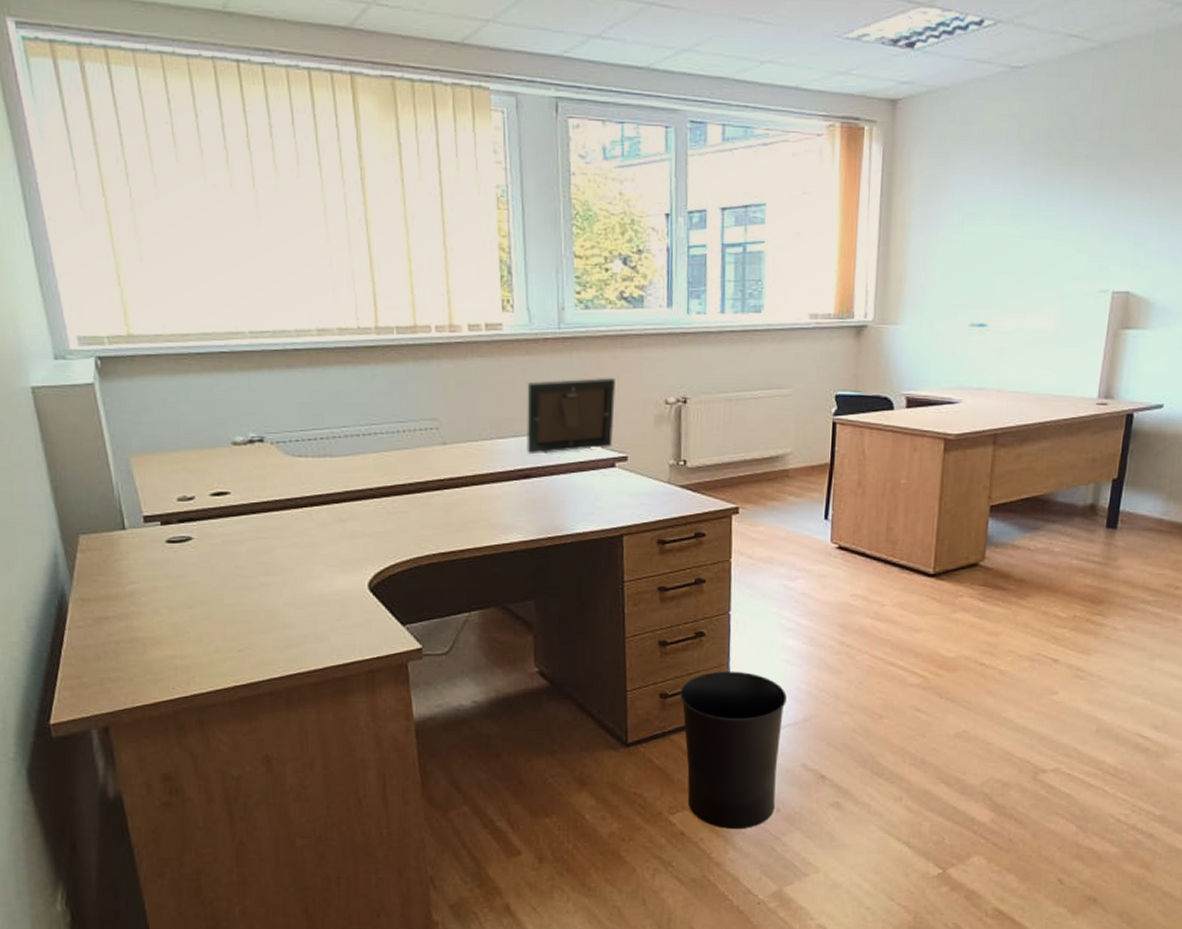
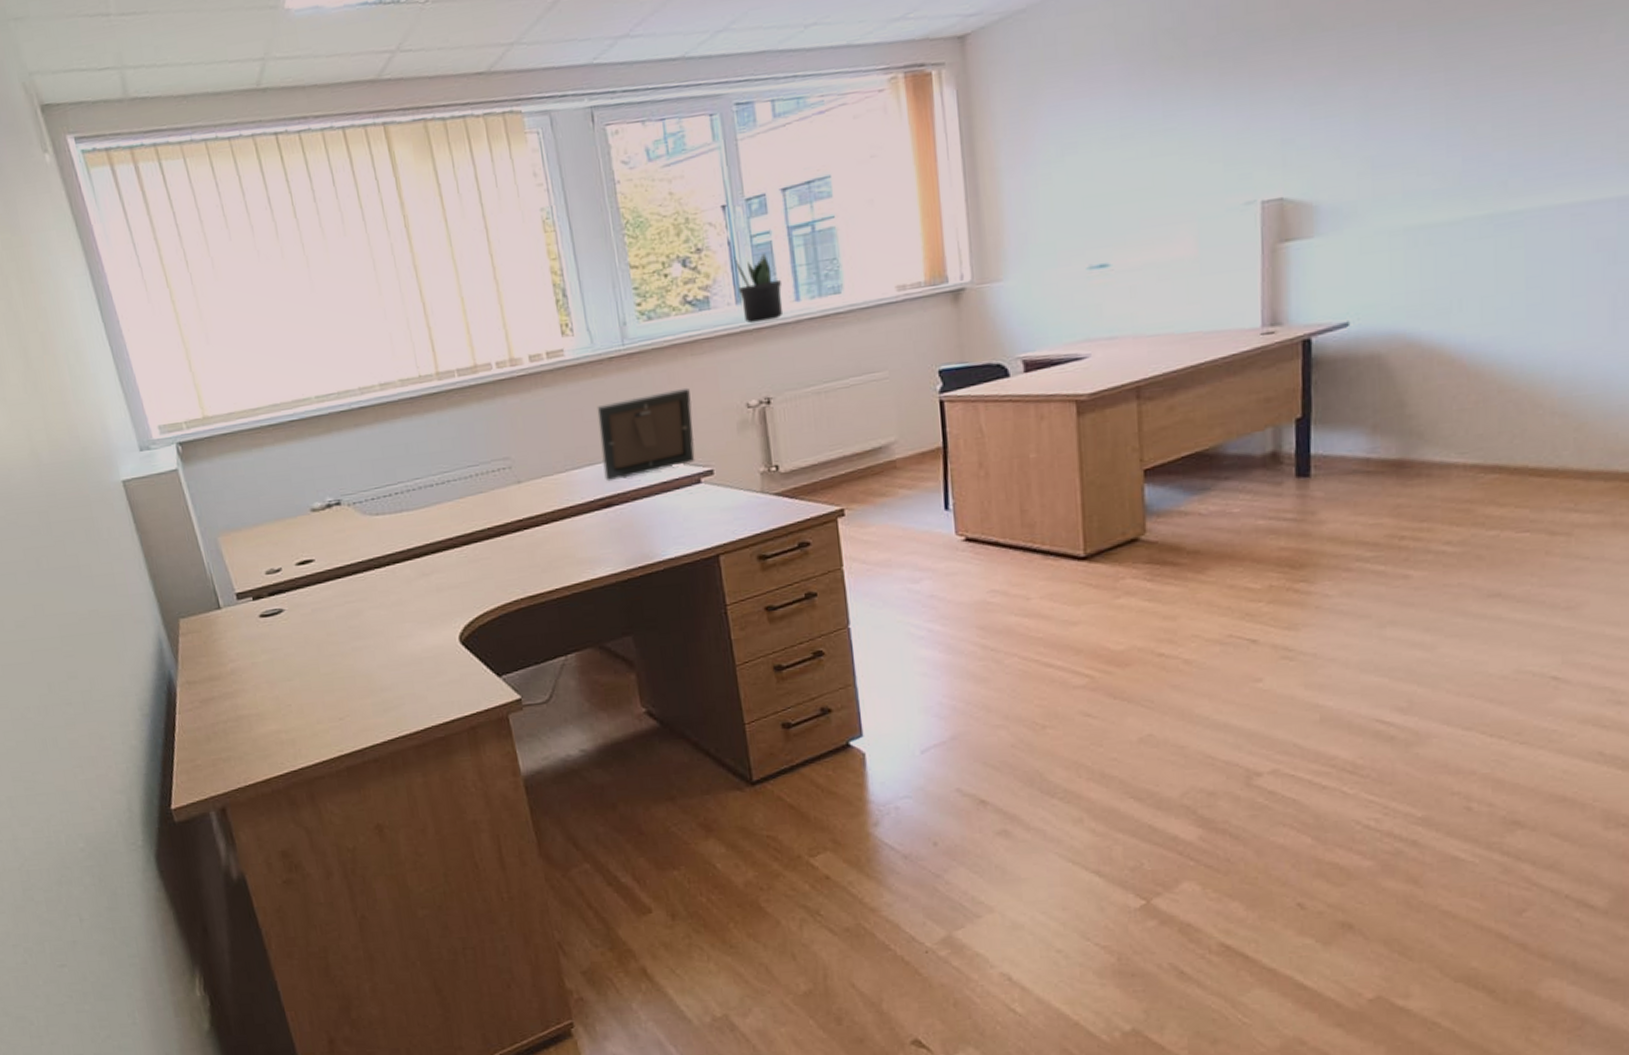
planter: none [671,263,710,328] -> present [734,253,784,324]
waste bin: present [680,671,787,828] -> none [804,690,931,869]

